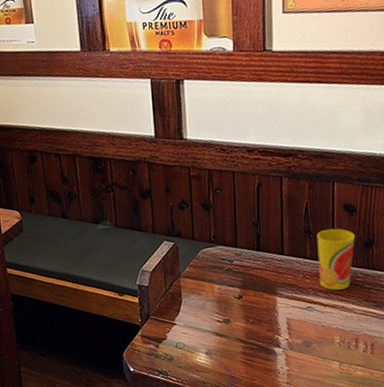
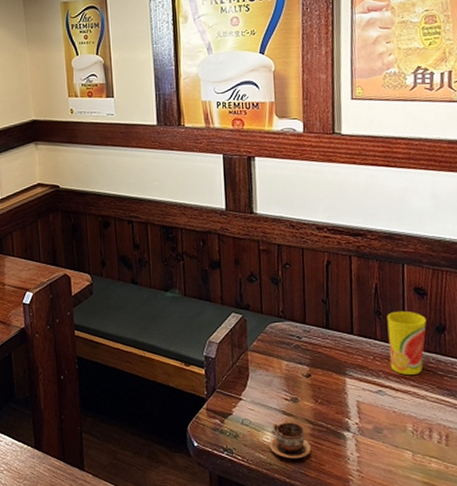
cup: none [203,342,244,377] -> present [270,422,312,459]

